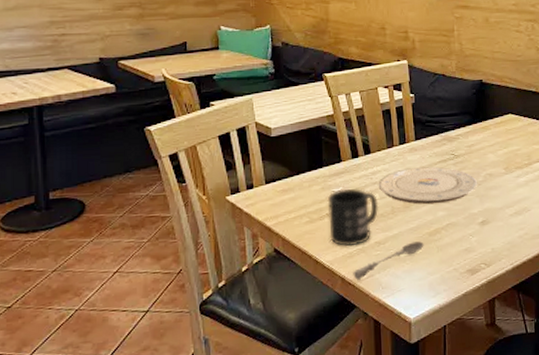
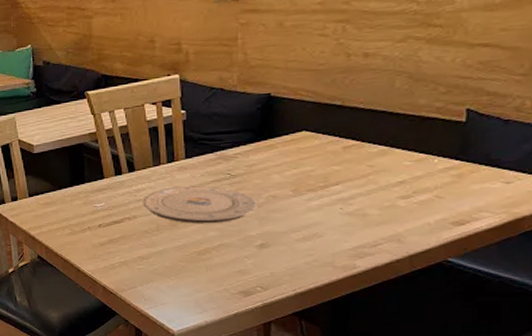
mug: present [327,188,379,247] -> none [89,204,143,259]
soupspoon: present [353,241,424,280] -> none [114,259,191,290]

